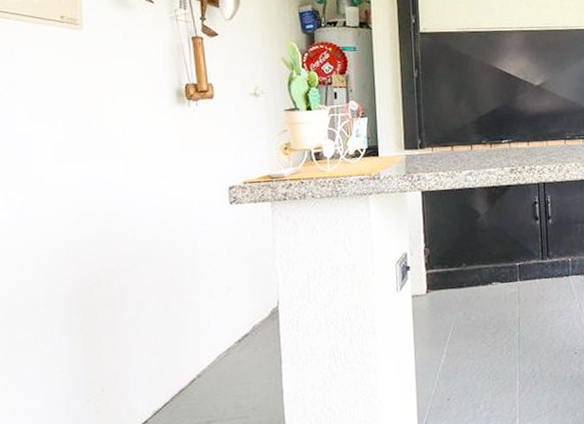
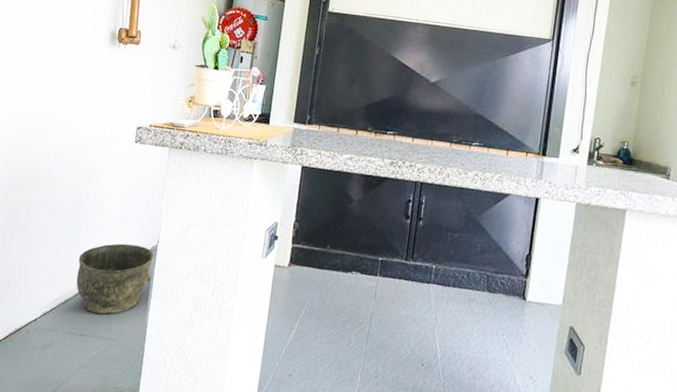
bucket: none [186,311,278,395] -> present [76,243,153,314]

